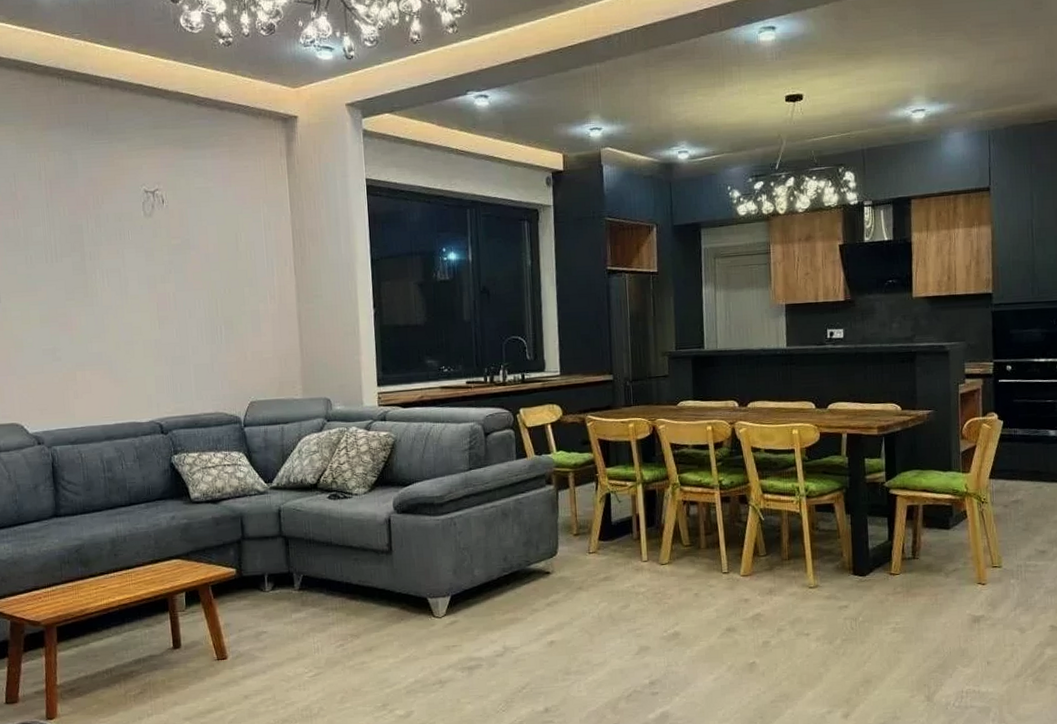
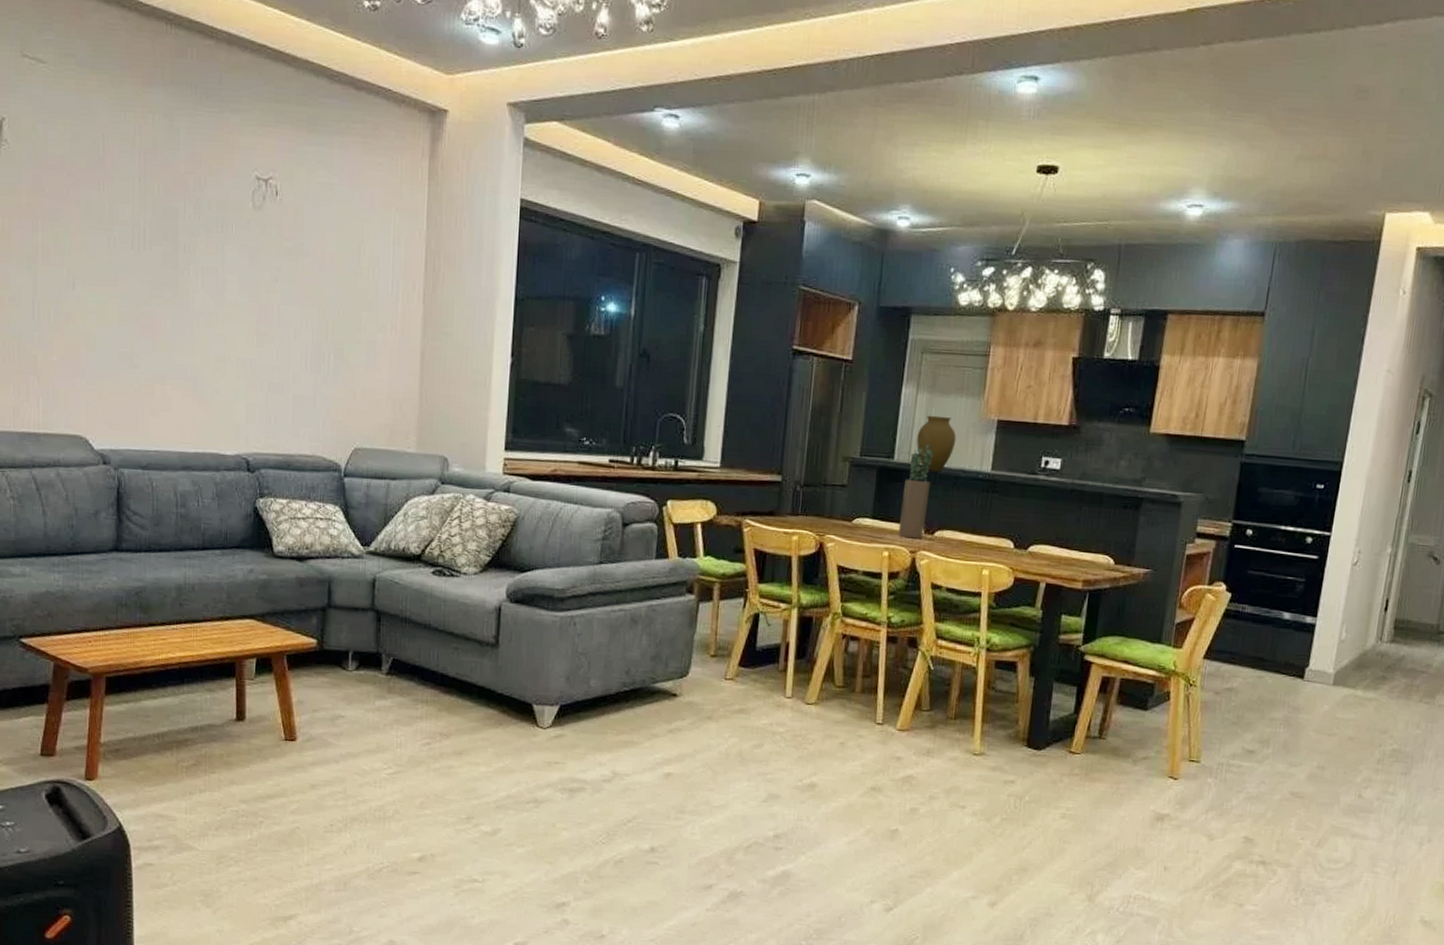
vase: none [715,328,739,413] -> present [898,440,933,539]
vase: none [721,307,754,354] -> present [916,415,956,472]

